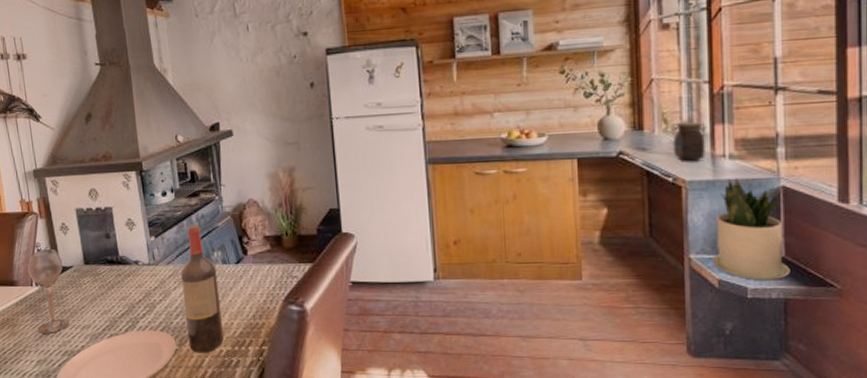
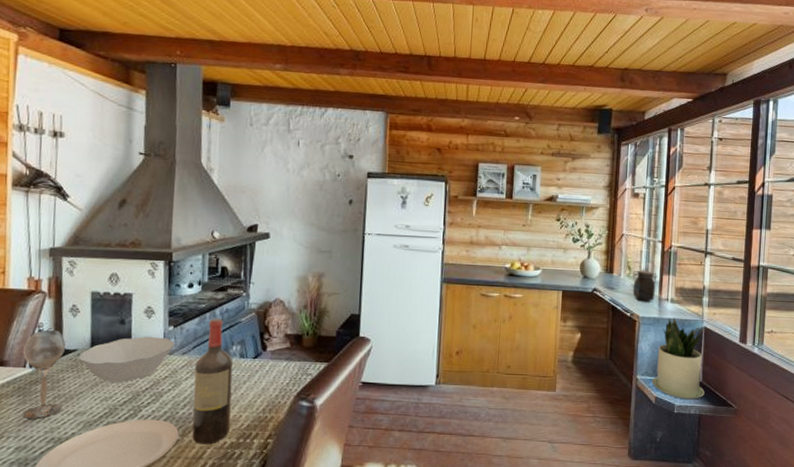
bowl: none [75,248,159,297] -> present [79,336,175,384]

